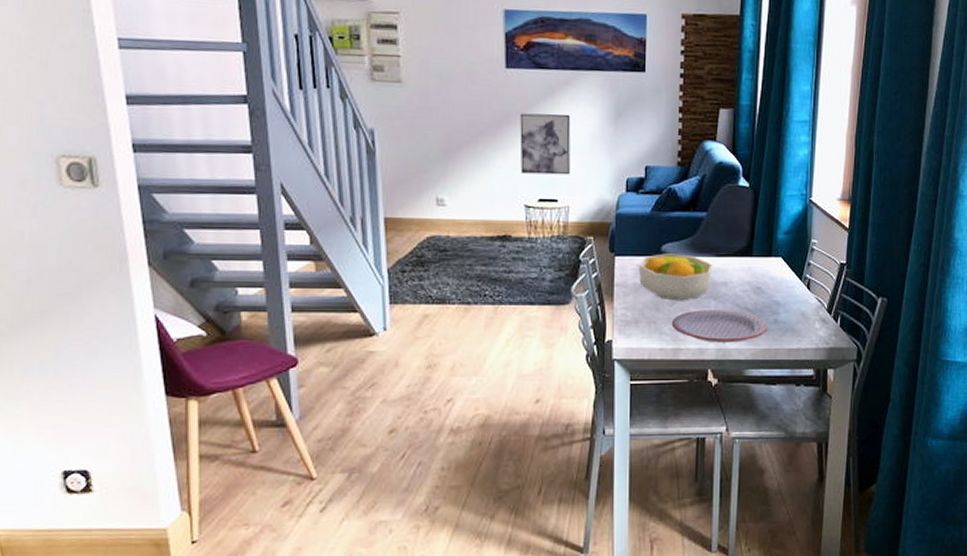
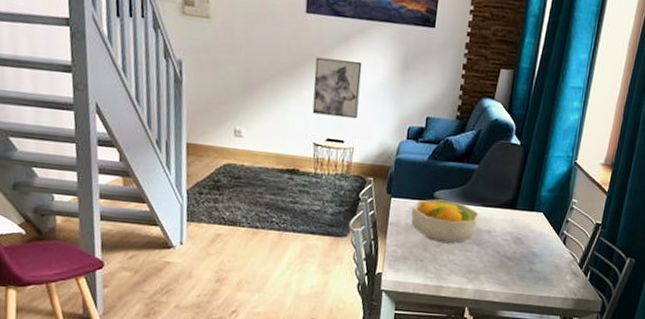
plate: present [671,310,768,343] -> none [436,253,524,286]

